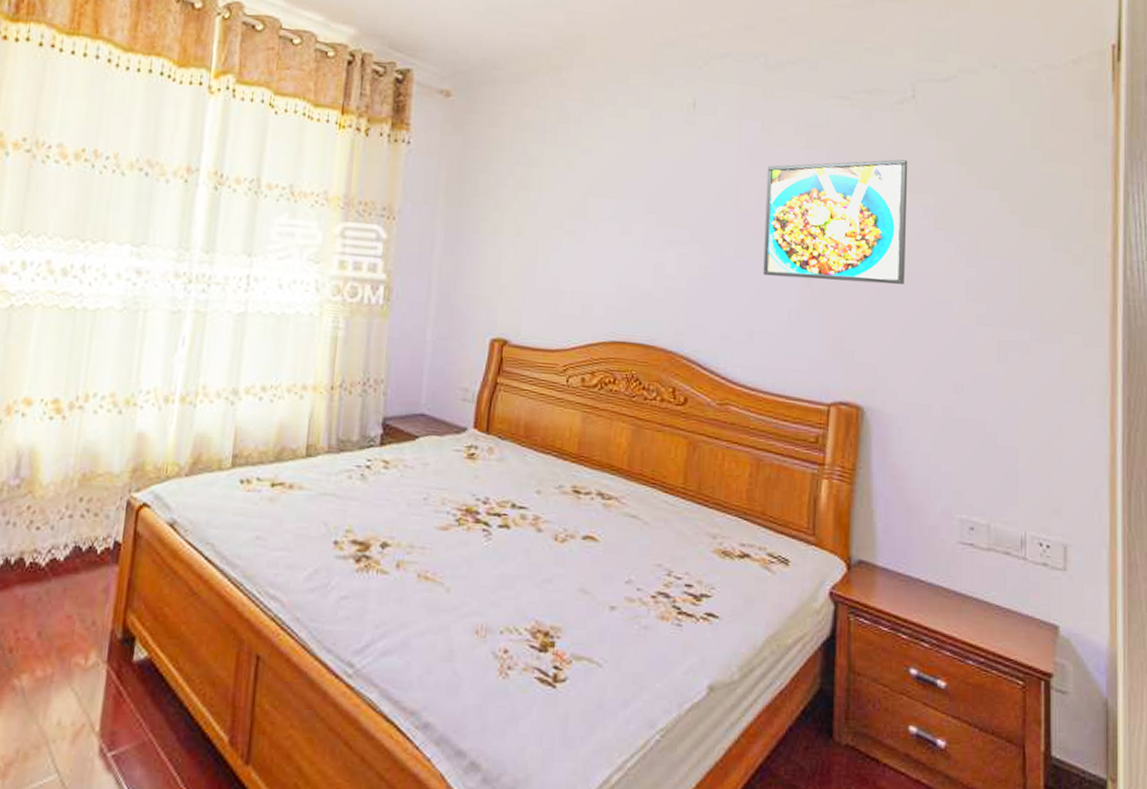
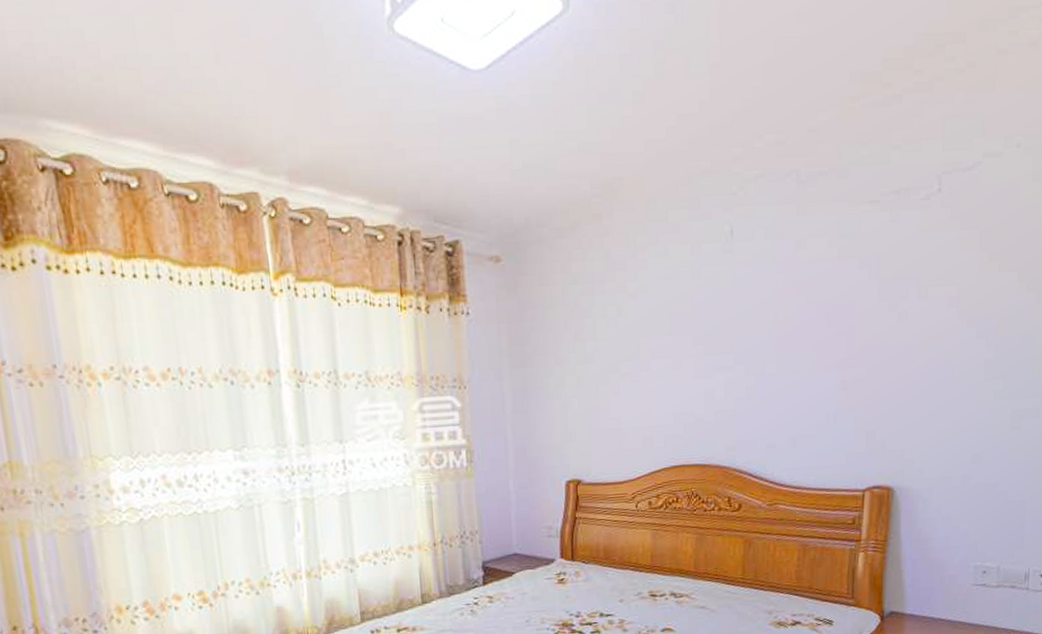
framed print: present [763,159,908,284] -> none [803,255,934,385]

